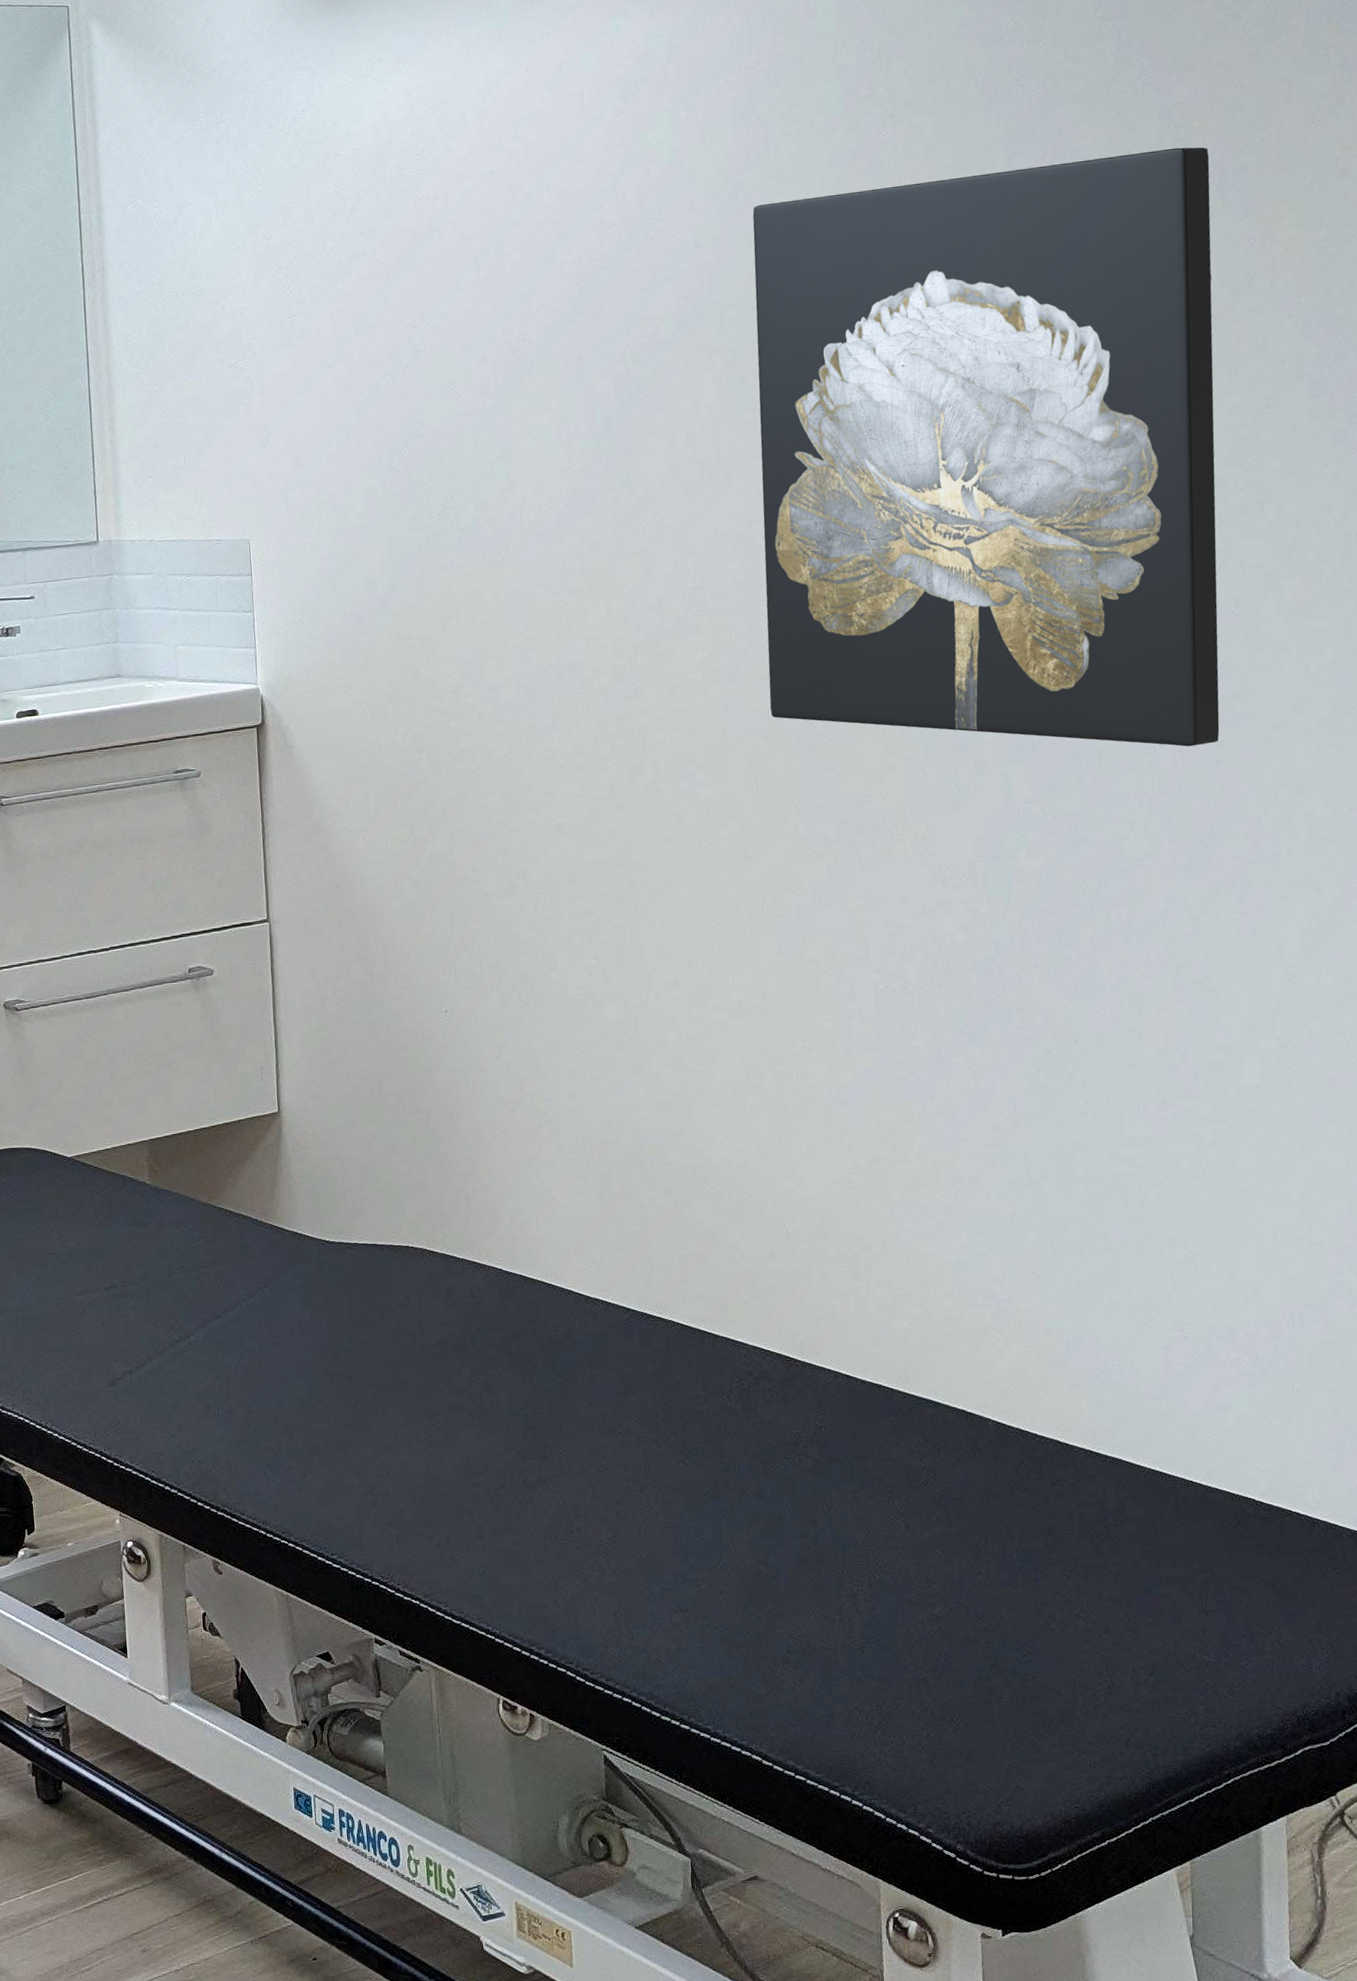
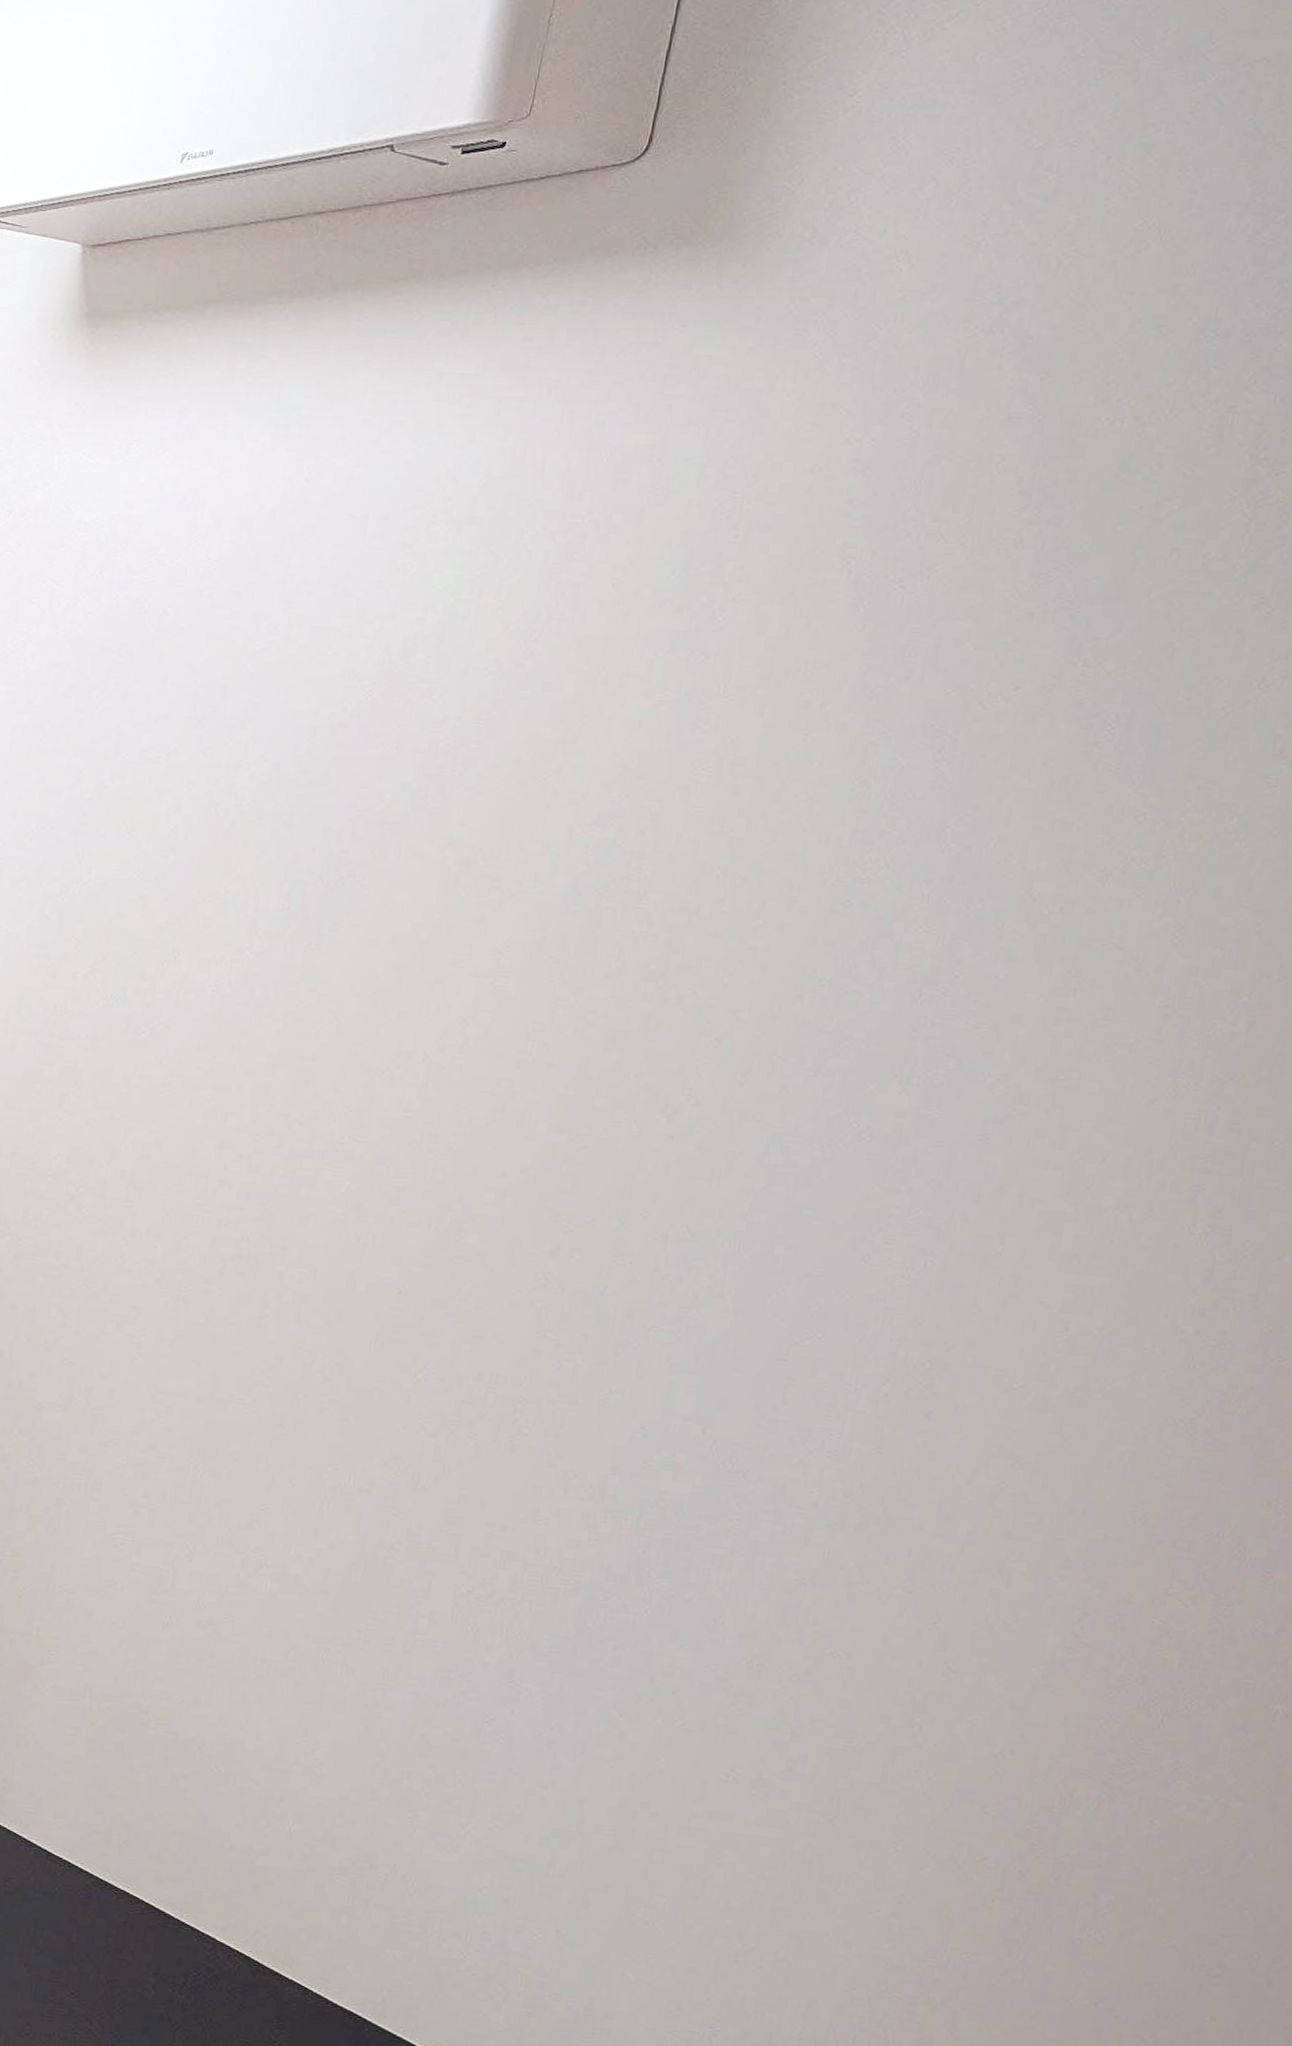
wall art: present [752,147,1220,747] -> none [412,680,1117,1394]

